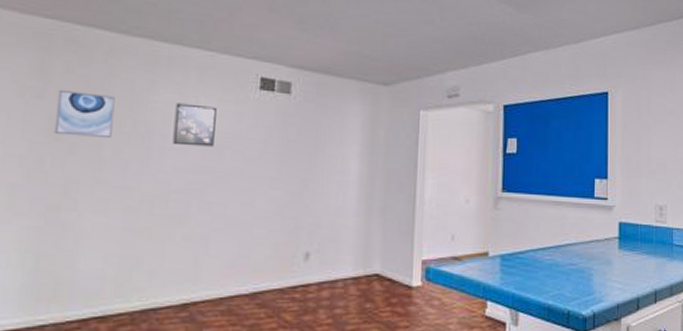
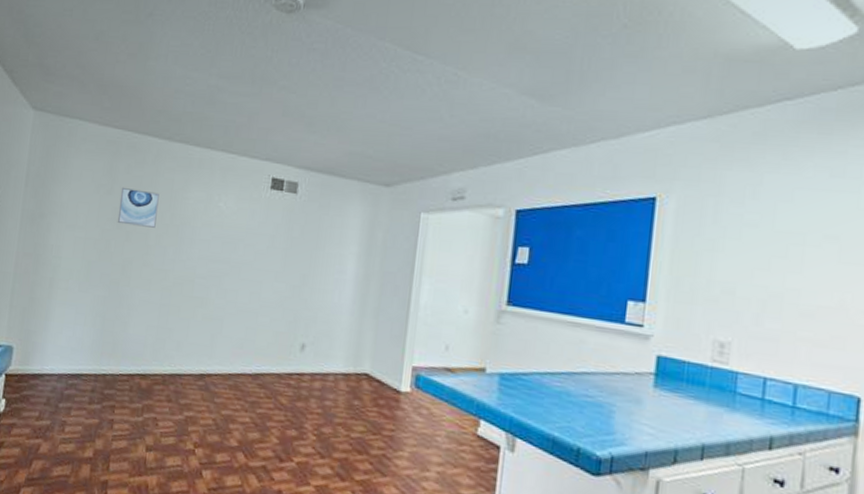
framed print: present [172,103,217,147] -> none [199,200,234,240]

